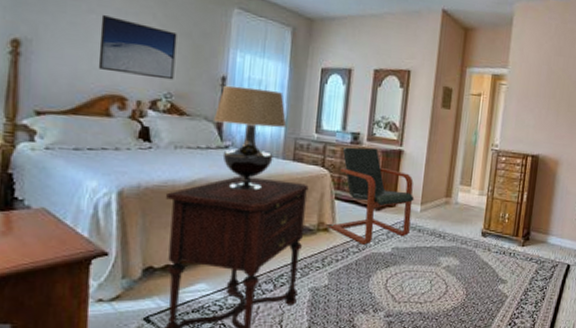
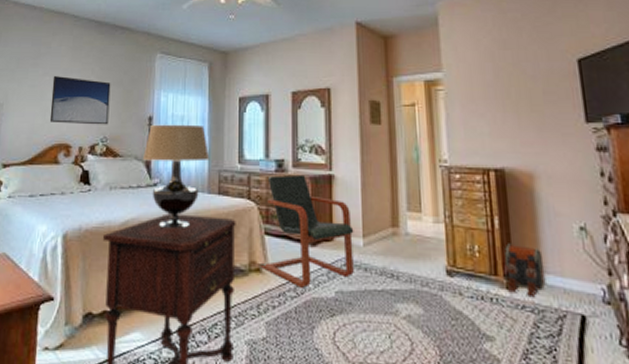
backpack: none [523,213,552,253] -> present [505,243,546,298]

